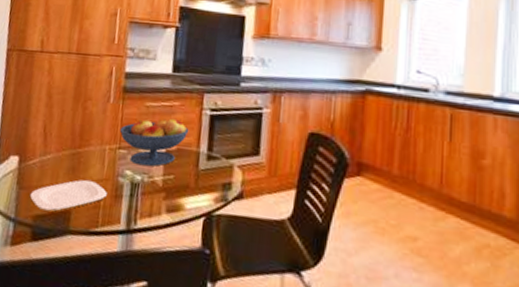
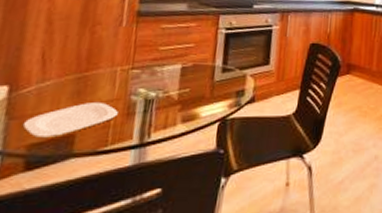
fruit bowl: present [119,118,189,167] -> none [132,38,205,83]

